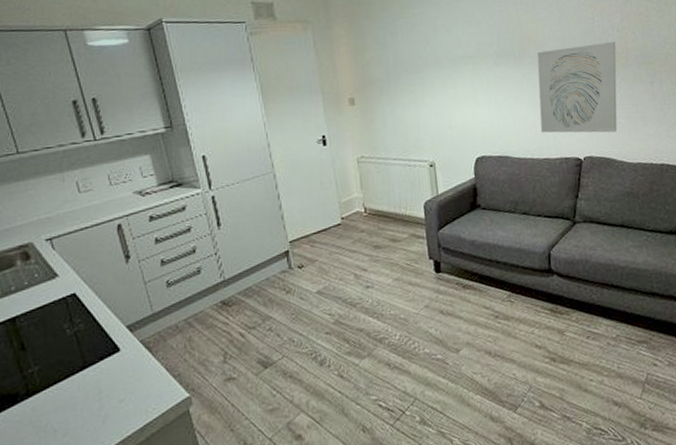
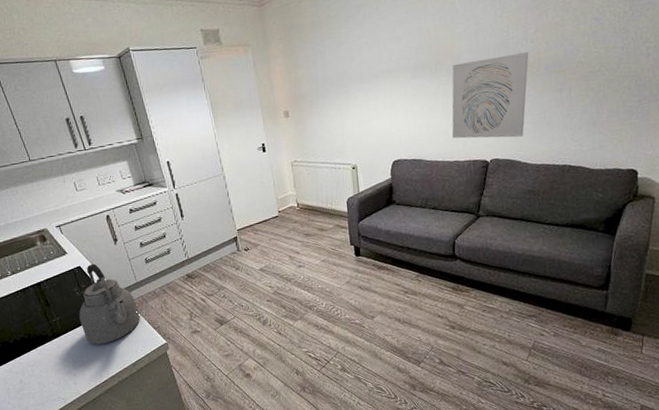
kettle: none [68,289,155,404] -> present [79,263,141,345]

